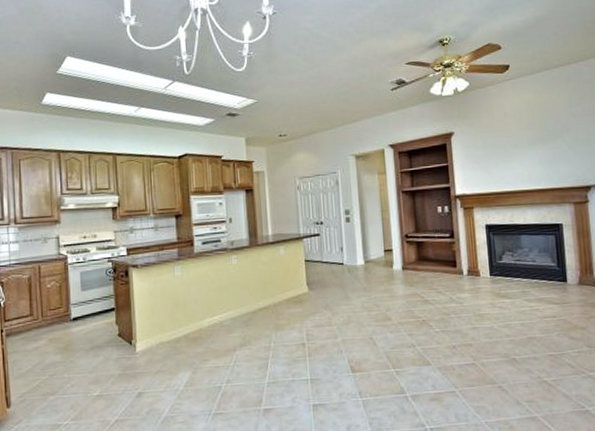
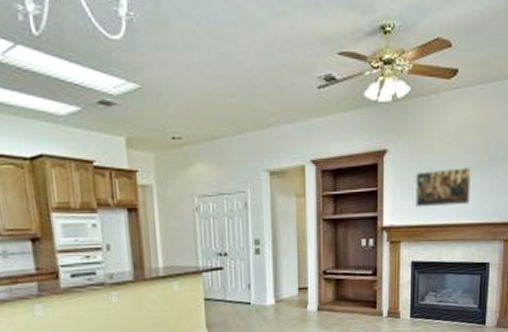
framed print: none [480,142,535,178] -> present [414,168,471,208]

